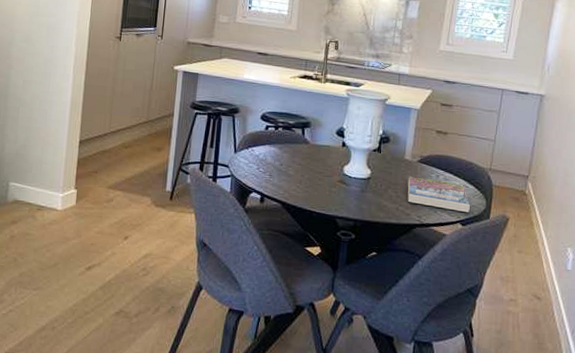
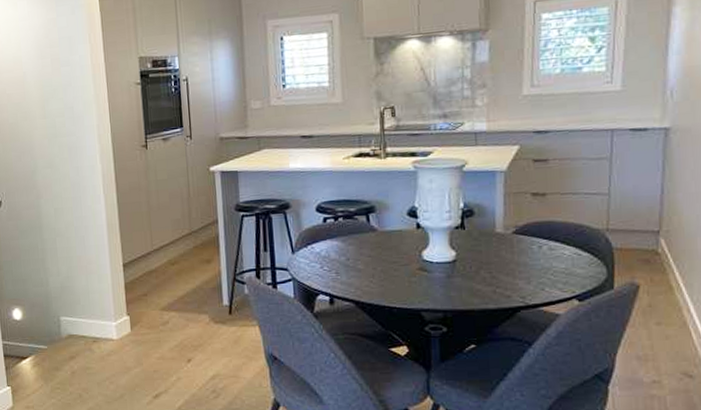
book: present [407,175,471,213] -> none [503,250,588,286]

